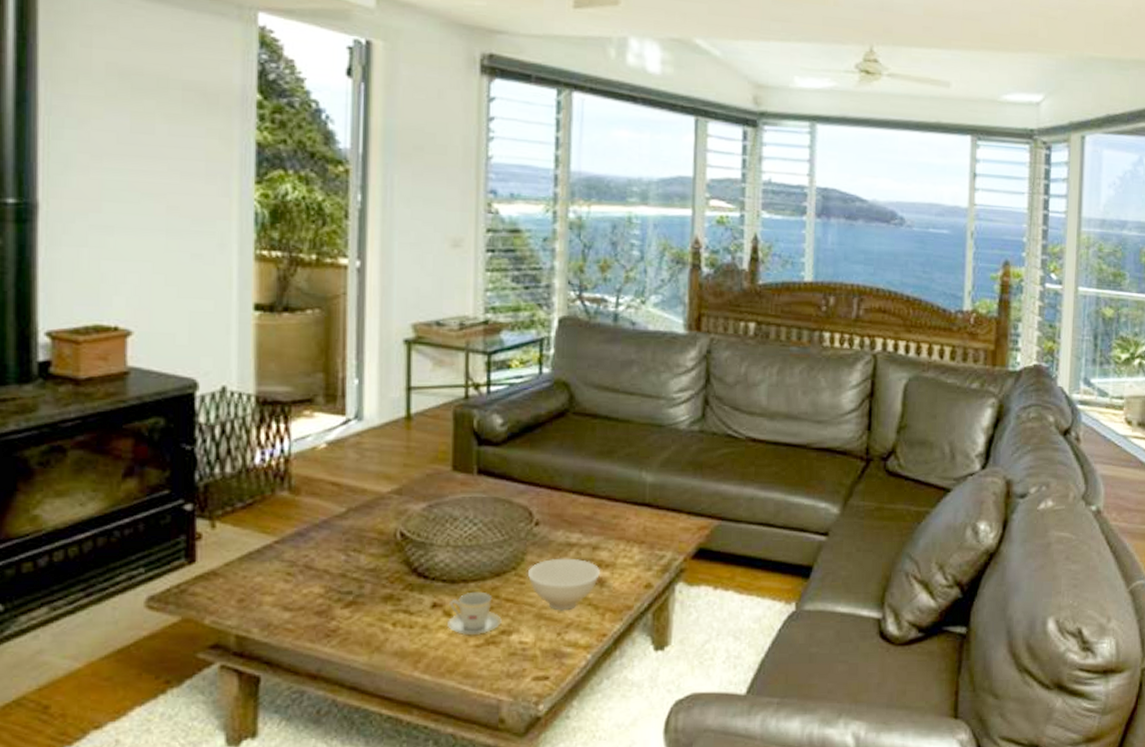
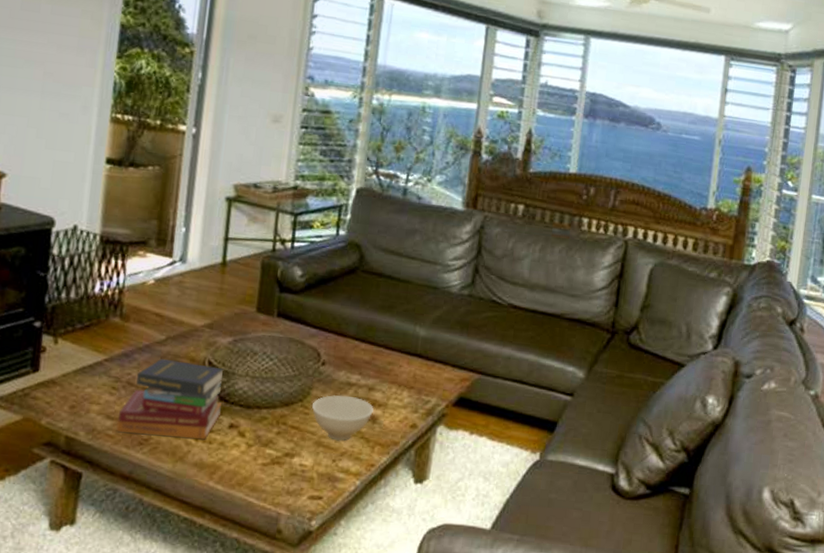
books: none [295,534,422,625] -> present [116,358,224,440]
teacup: present [448,591,502,636] -> none [241,417,287,455]

